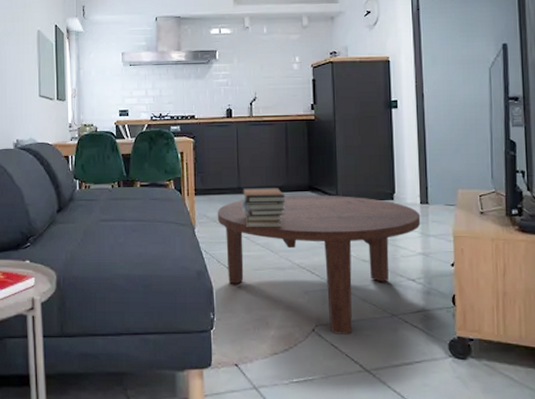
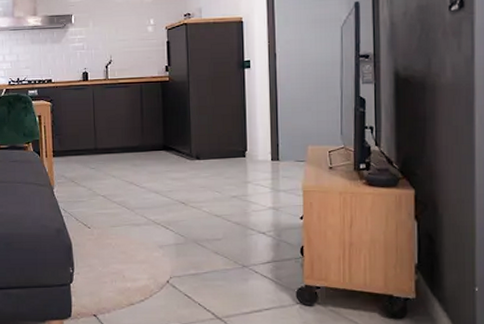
coffee table: present [217,195,421,334] -> none [74,154,272,285]
book stack: present [241,188,286,228] -> none [97,148,142,187]

